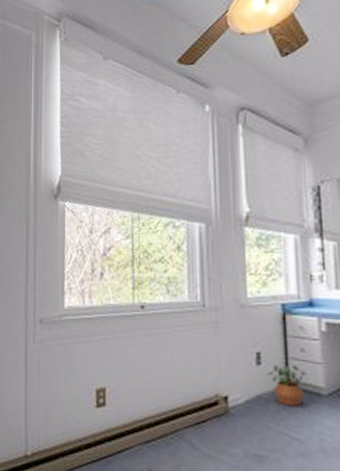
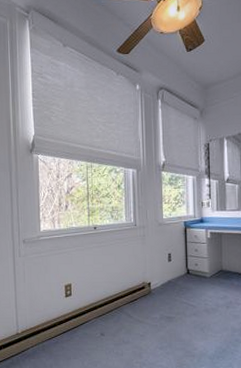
potted plant: present [267,364,305,407] -> none [175,260,197,286]

